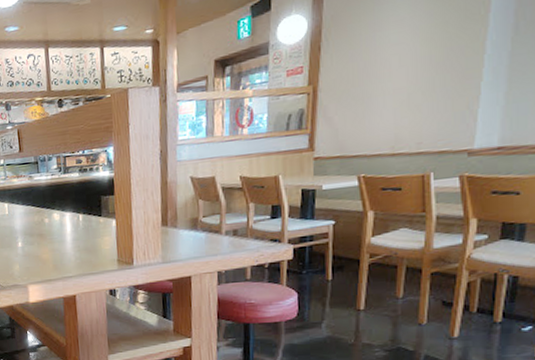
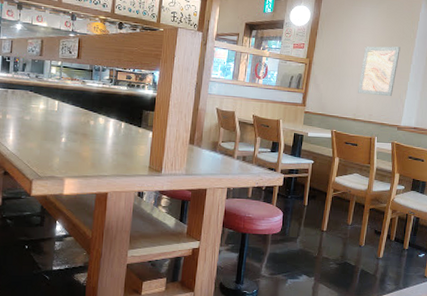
wall art: none [395,33,463,117] -> present [358,46,400,97]

